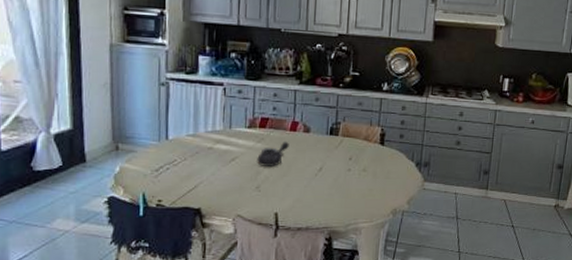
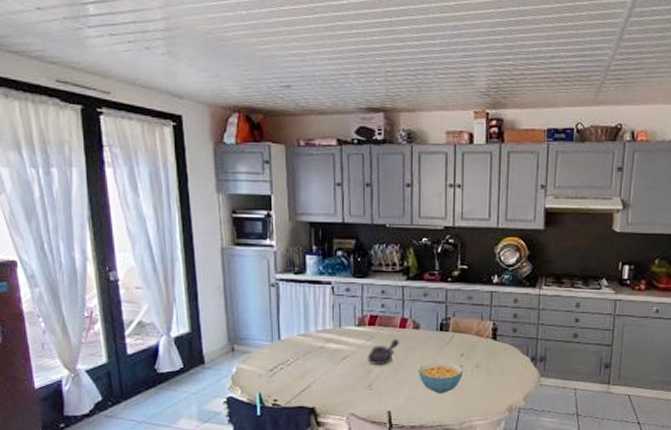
cereal bowl: none [307,165,350,196] -> present [419,362,463,393]

